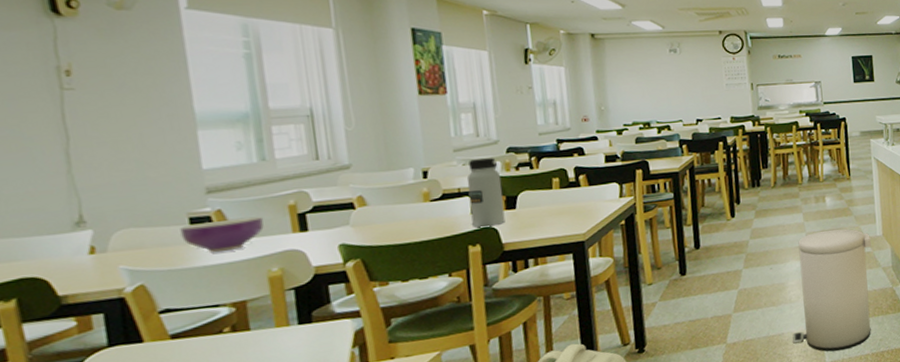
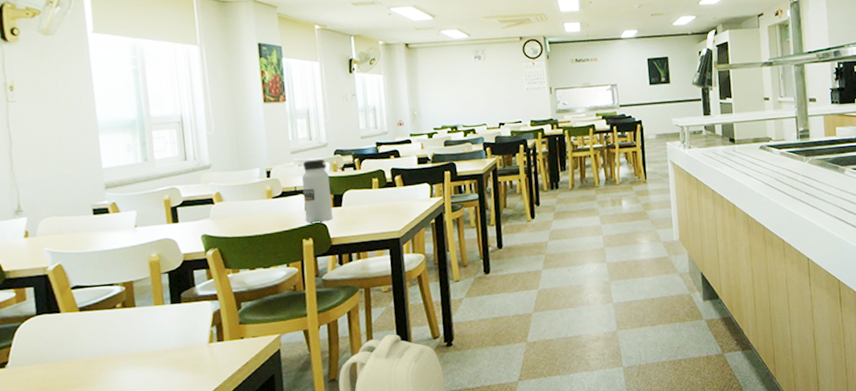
bowl: present [180,216,264,253] -> none [86,209,146,240]
pedal bin: present [792,228,872,352] -> none [589,232,668,357]

